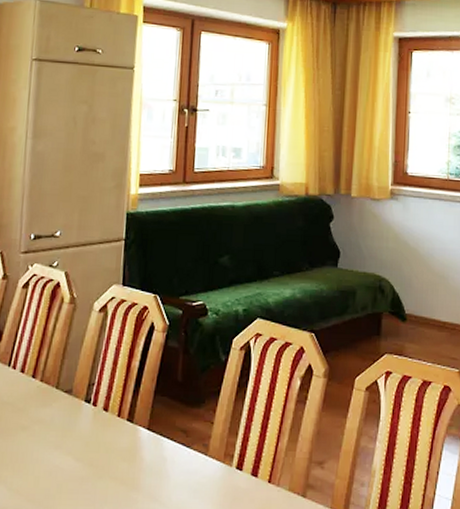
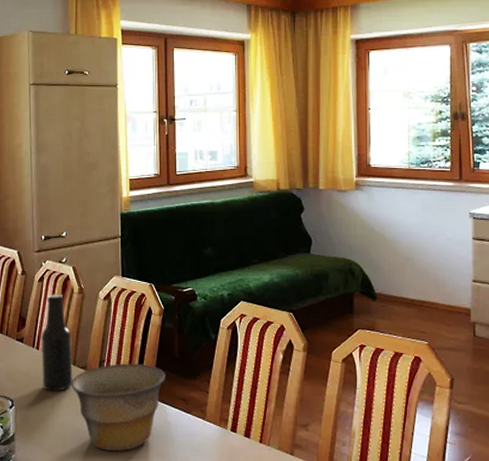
beer bottle: none [16,303,57,420] -> present [41,294,73,391]
bowl: none [51,387,165,492] -> present [71,363,165,451]

